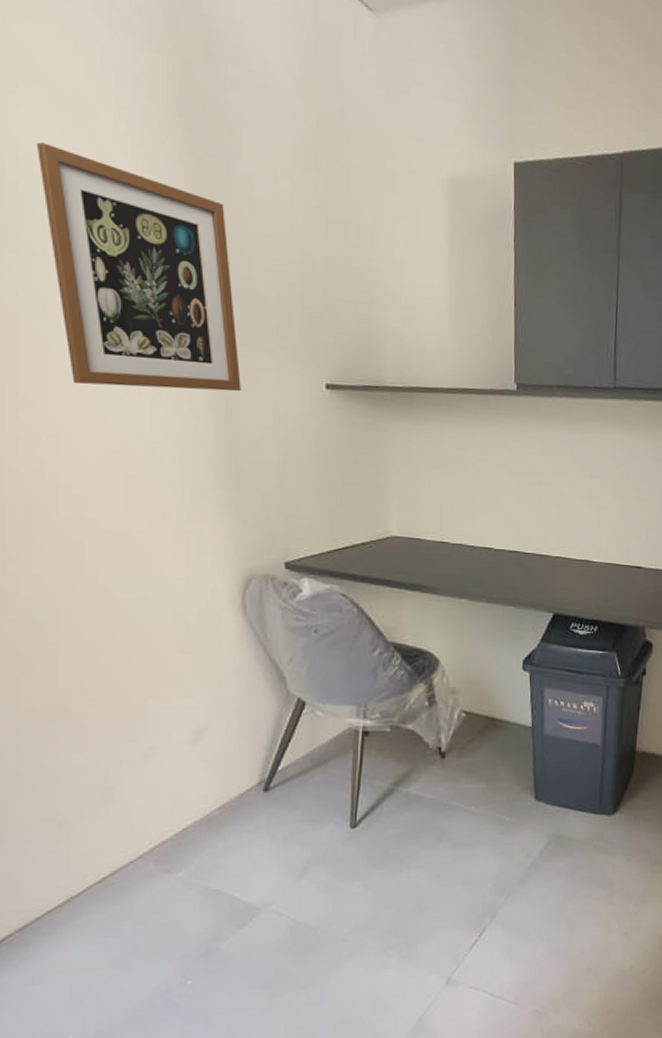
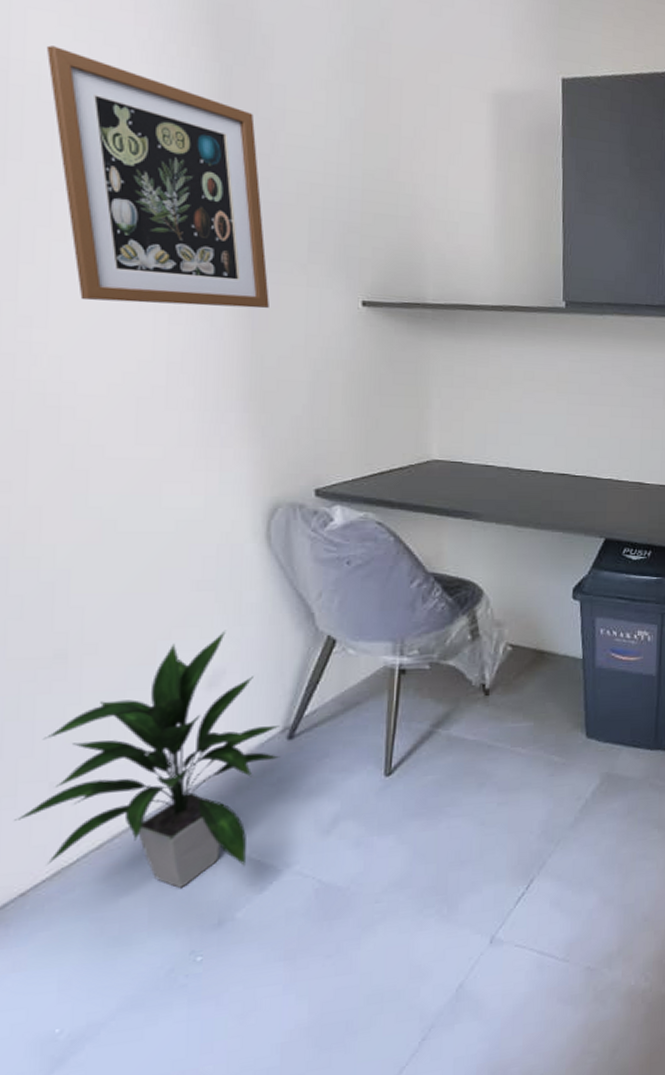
indoor plant: none [30,690,257,919] -> present [15,630,281,888]

